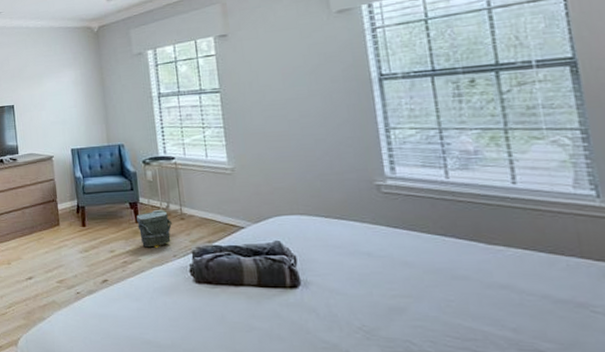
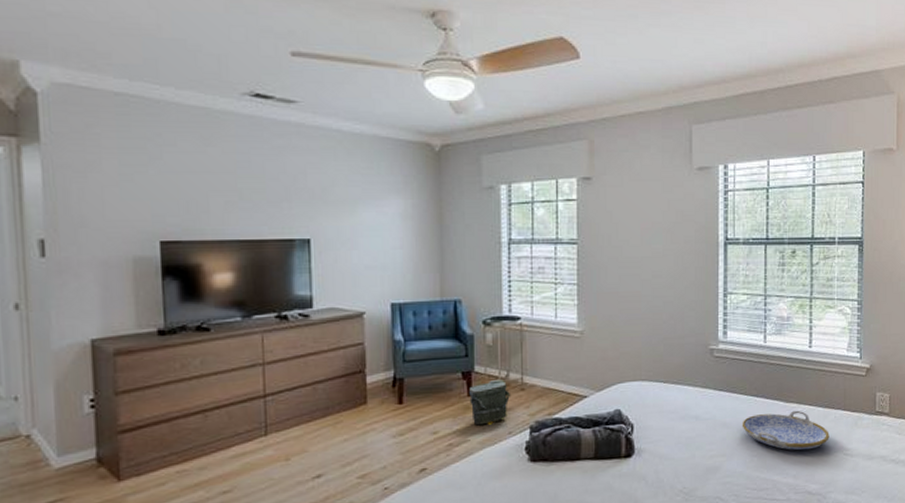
serving tray: none [428,254,563,301] -> present [742,410,830,451]

